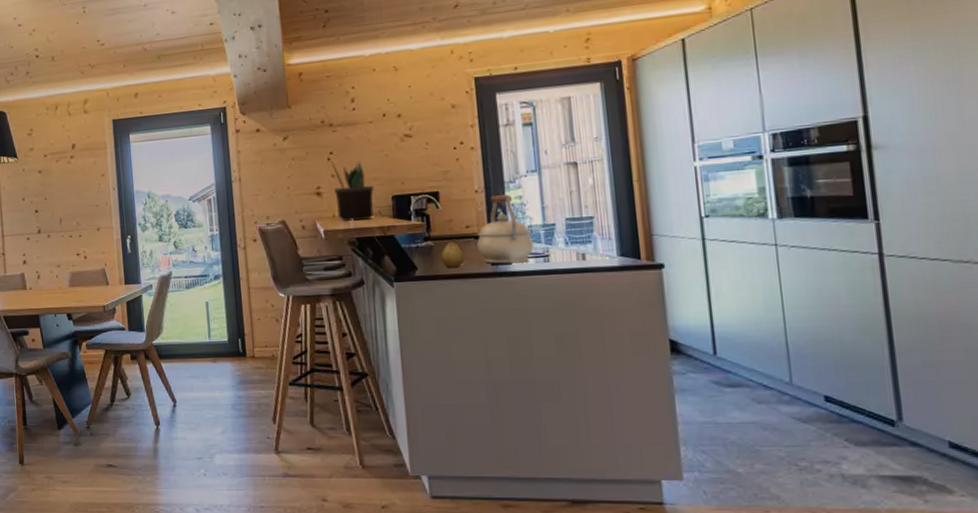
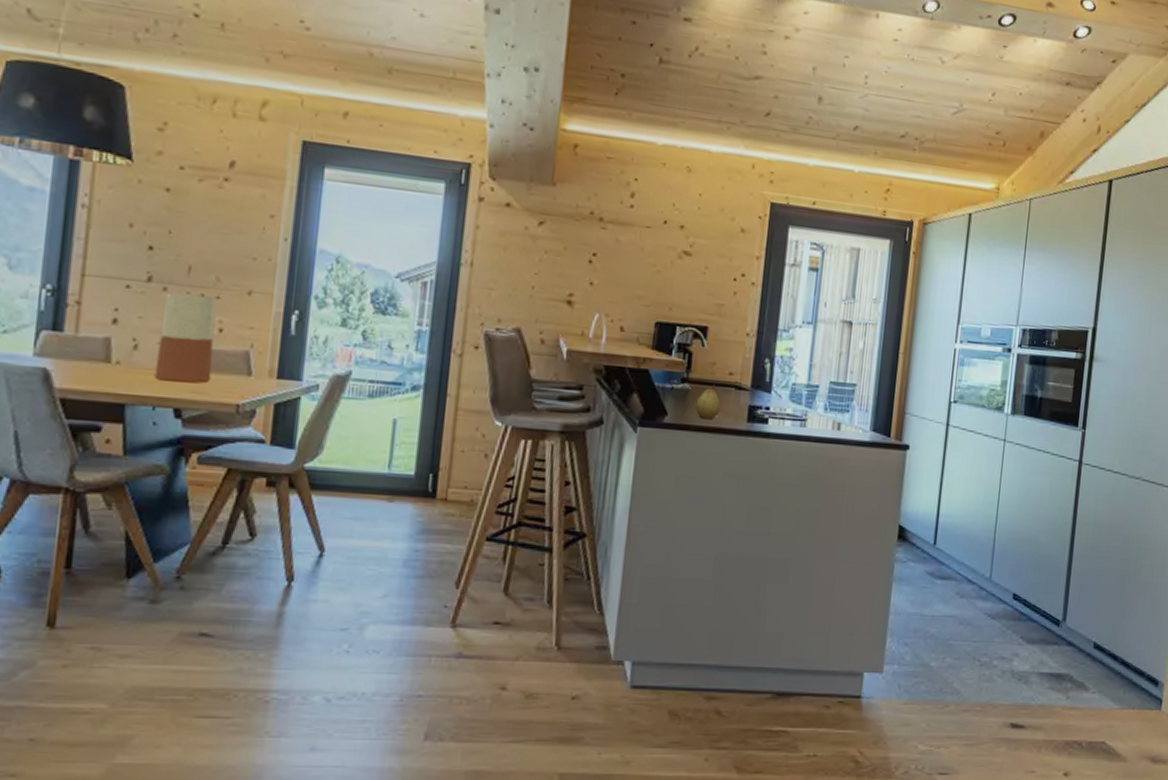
vase: none [50,236,85,297] -> present [154,292,216,384]
planter: present [332,161,374,221] -> none [588,266,637,346]
kettle: present [477,194,534,264] -> none [736,342,795,424]

